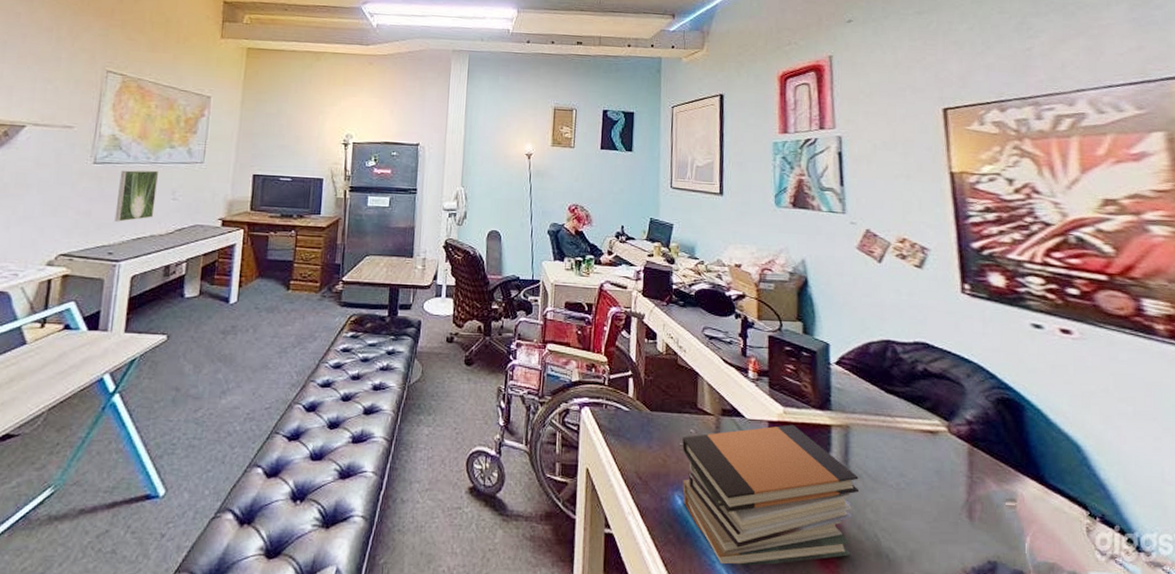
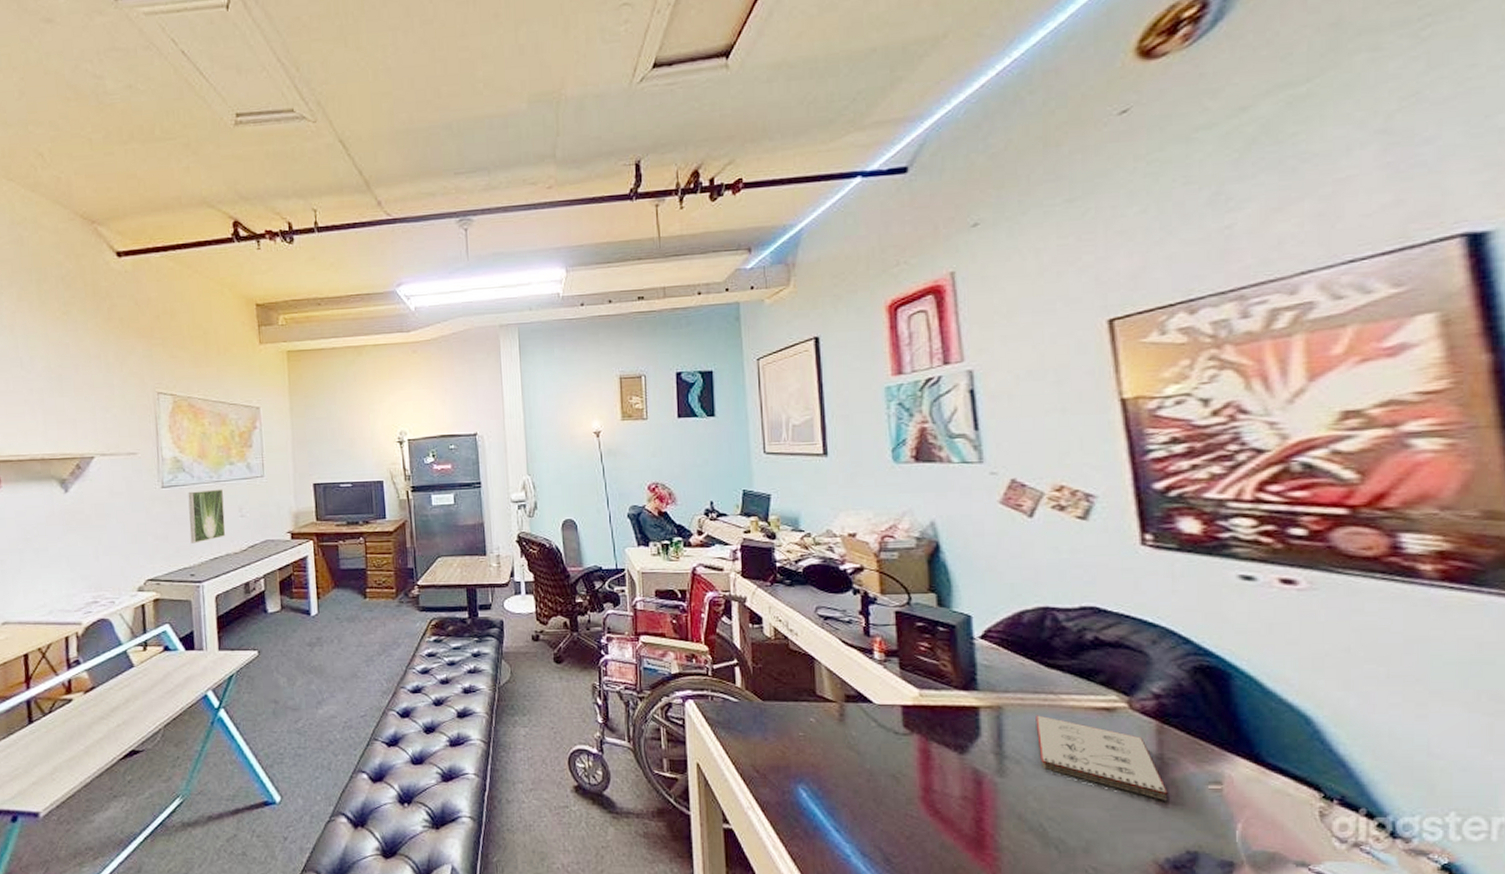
book stack: present [682,424,859,566] -> none [802,708,1018,860]
notepad: none [876,435,975,518] -> present [1036,715,1168,804]

